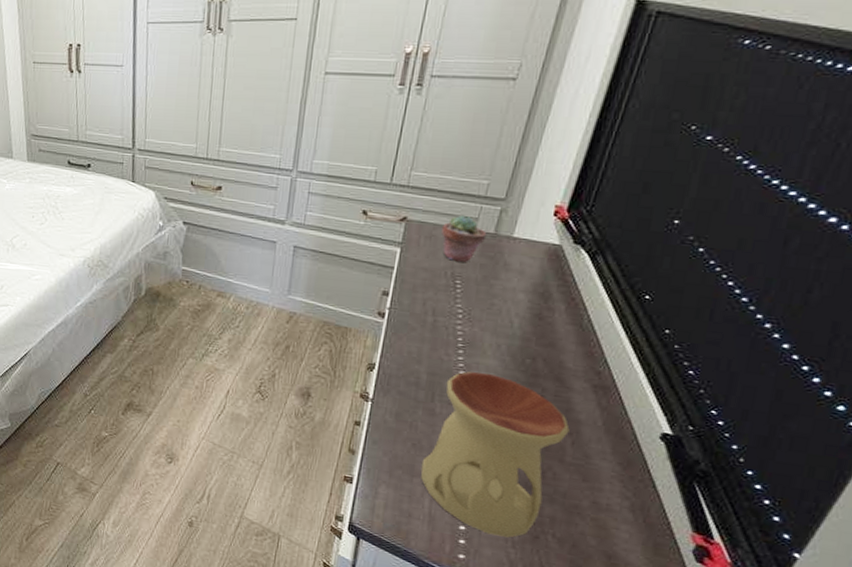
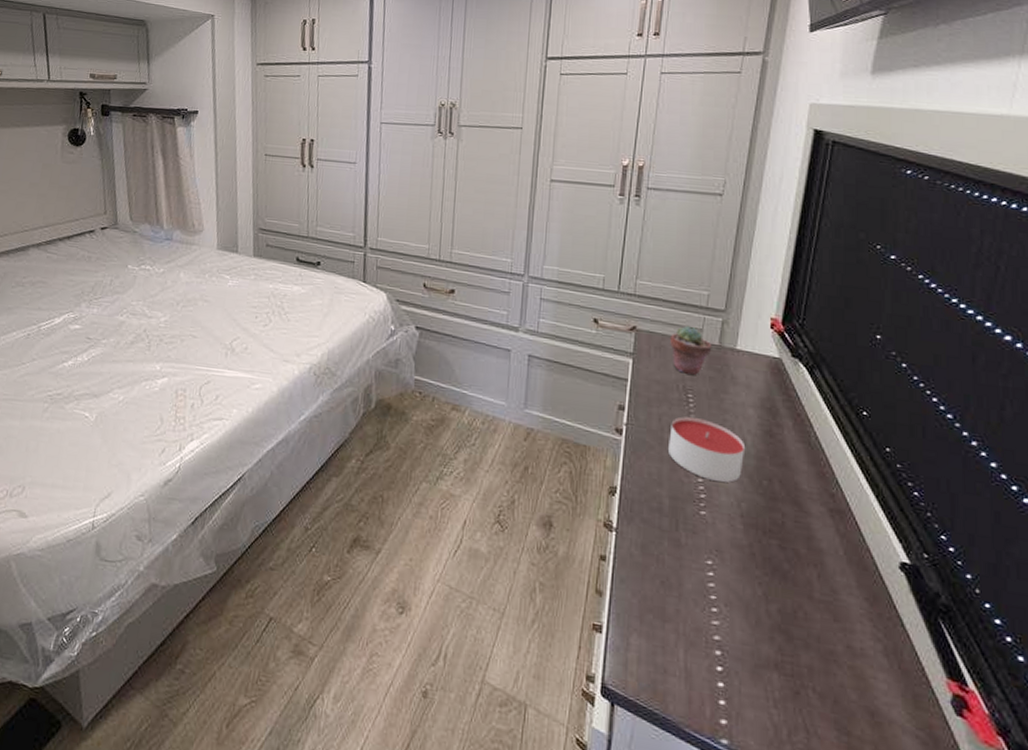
oil burner: present [420,371,570,538] -> none [672,495,814,695]
candle: none [430,301,511,361] -> present [668,416,744,482]

